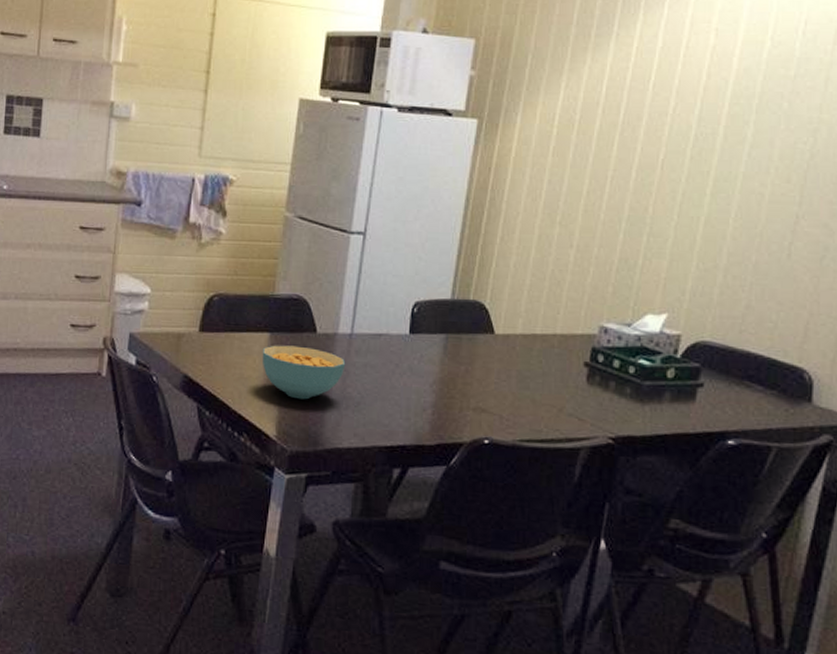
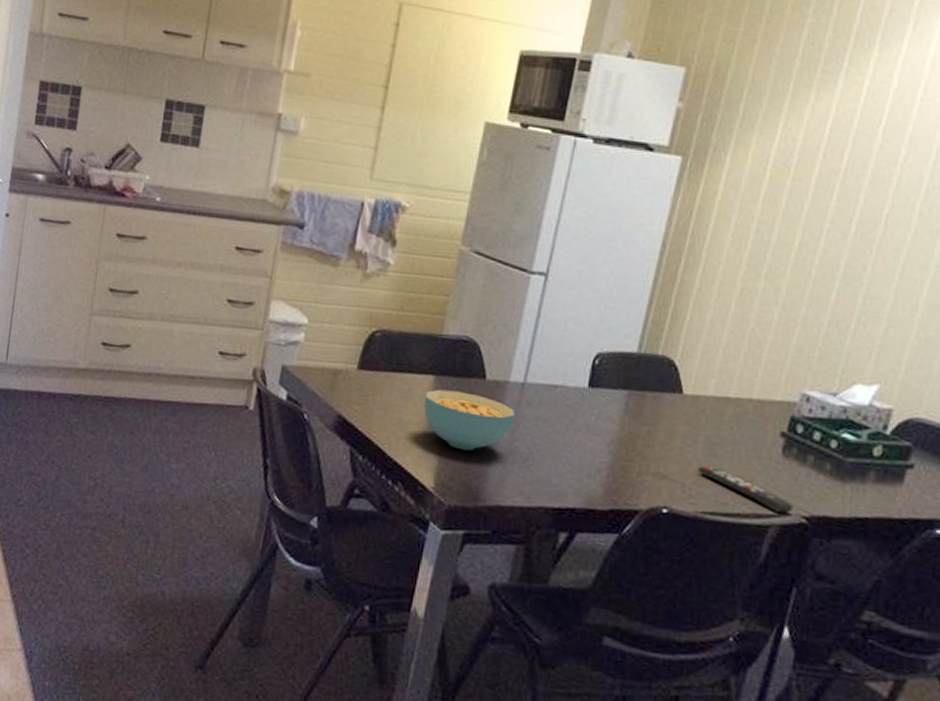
remote control: none [513,398,601,436] -> present [698,465,794,514]

